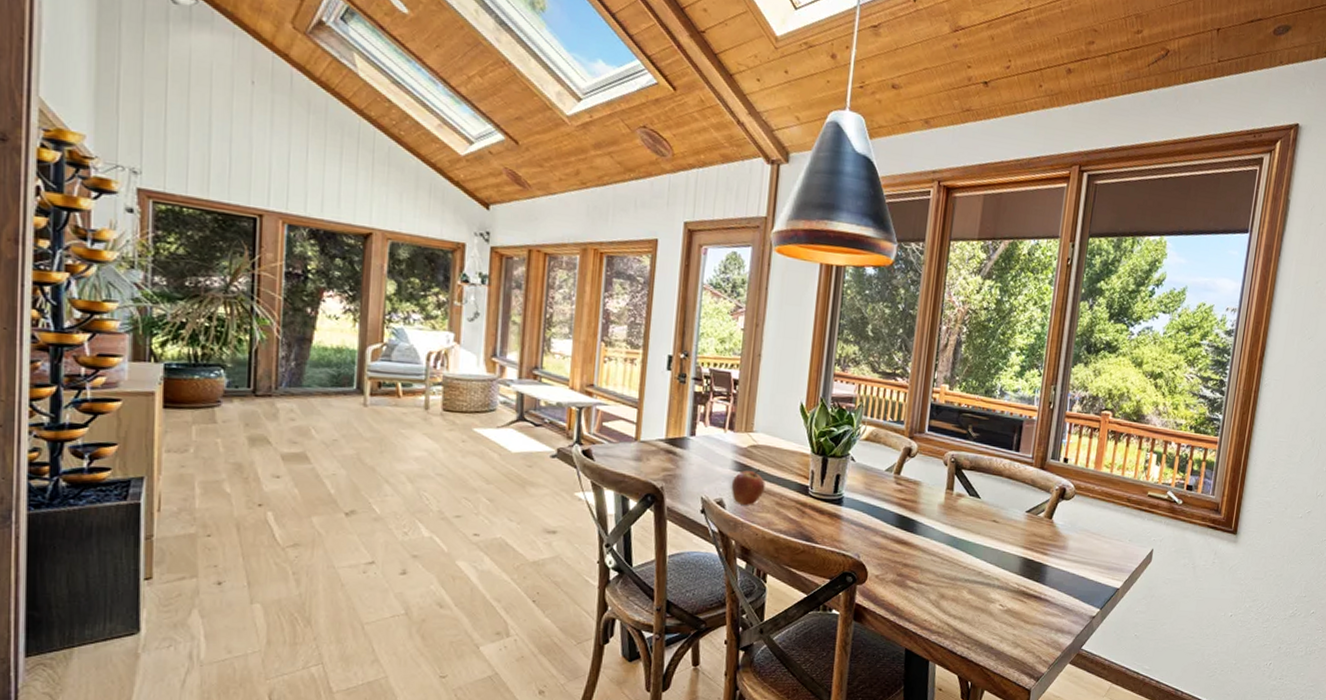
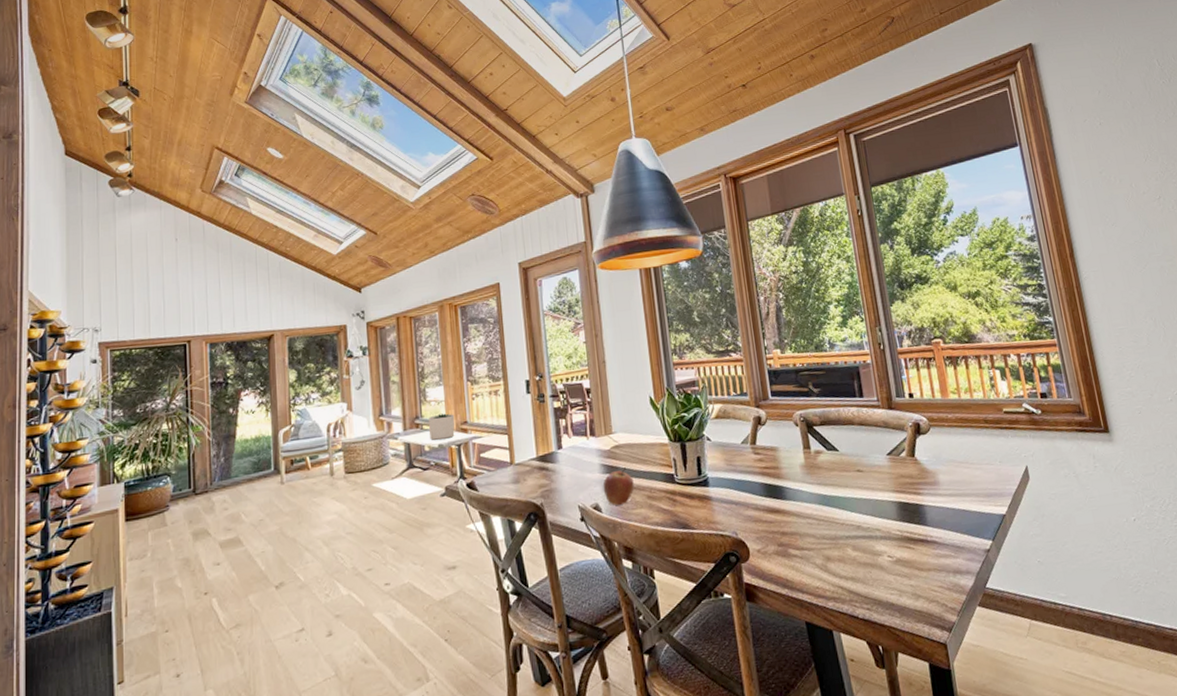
planter: none [548,370,581,398] -> present [429,413,455,440]

